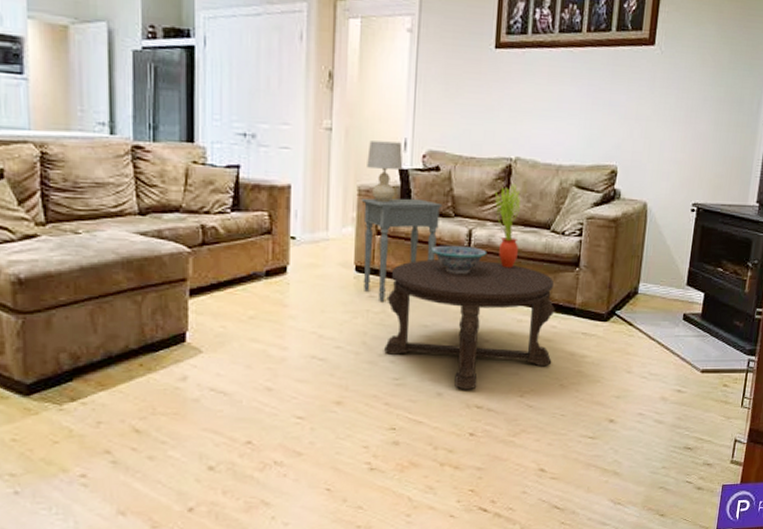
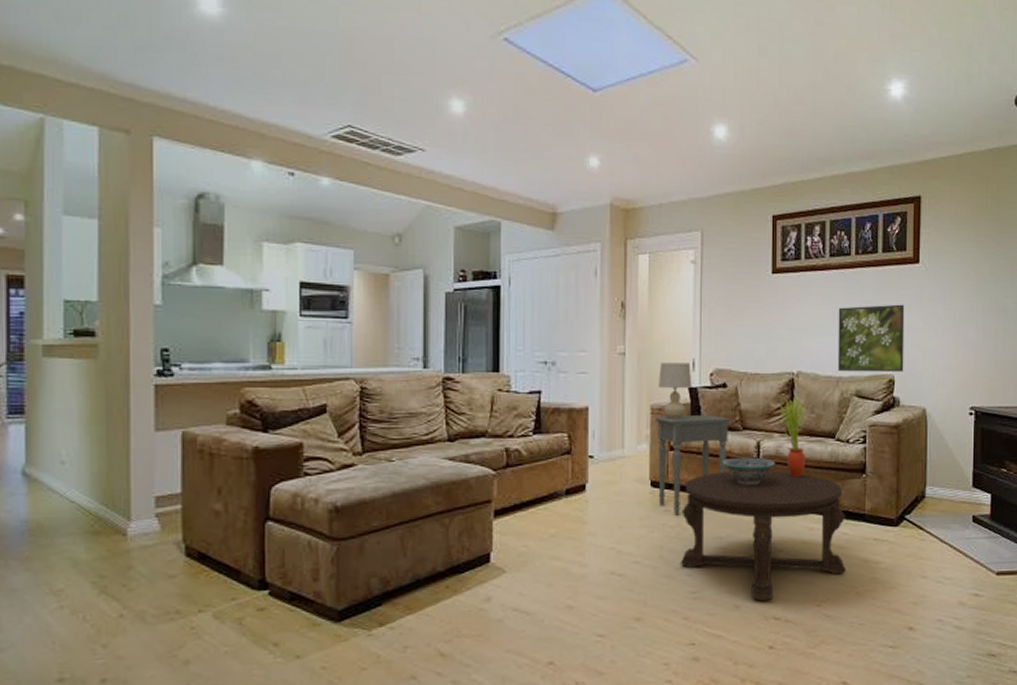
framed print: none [558,89,635,164] -> present [837,304,905,372]

